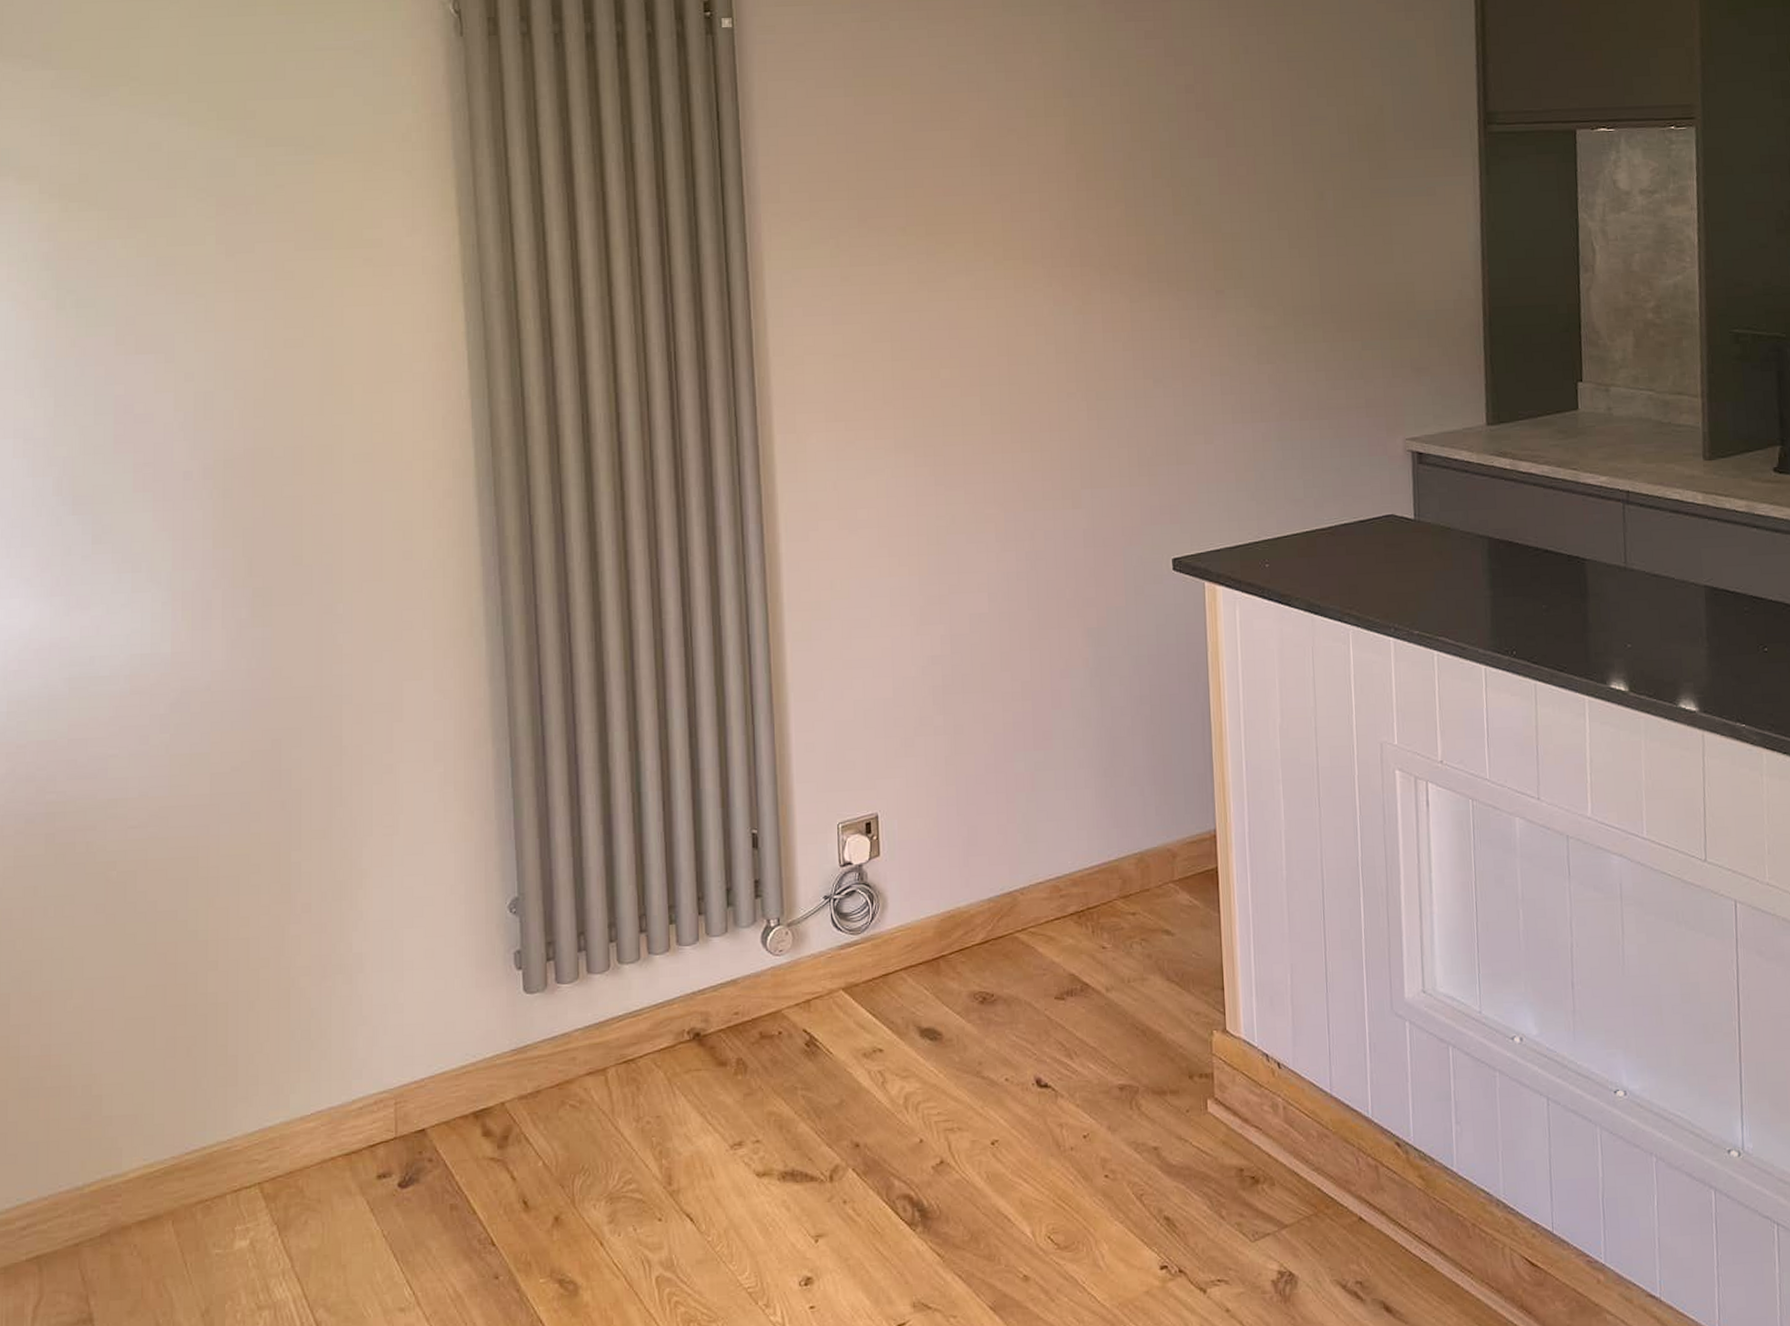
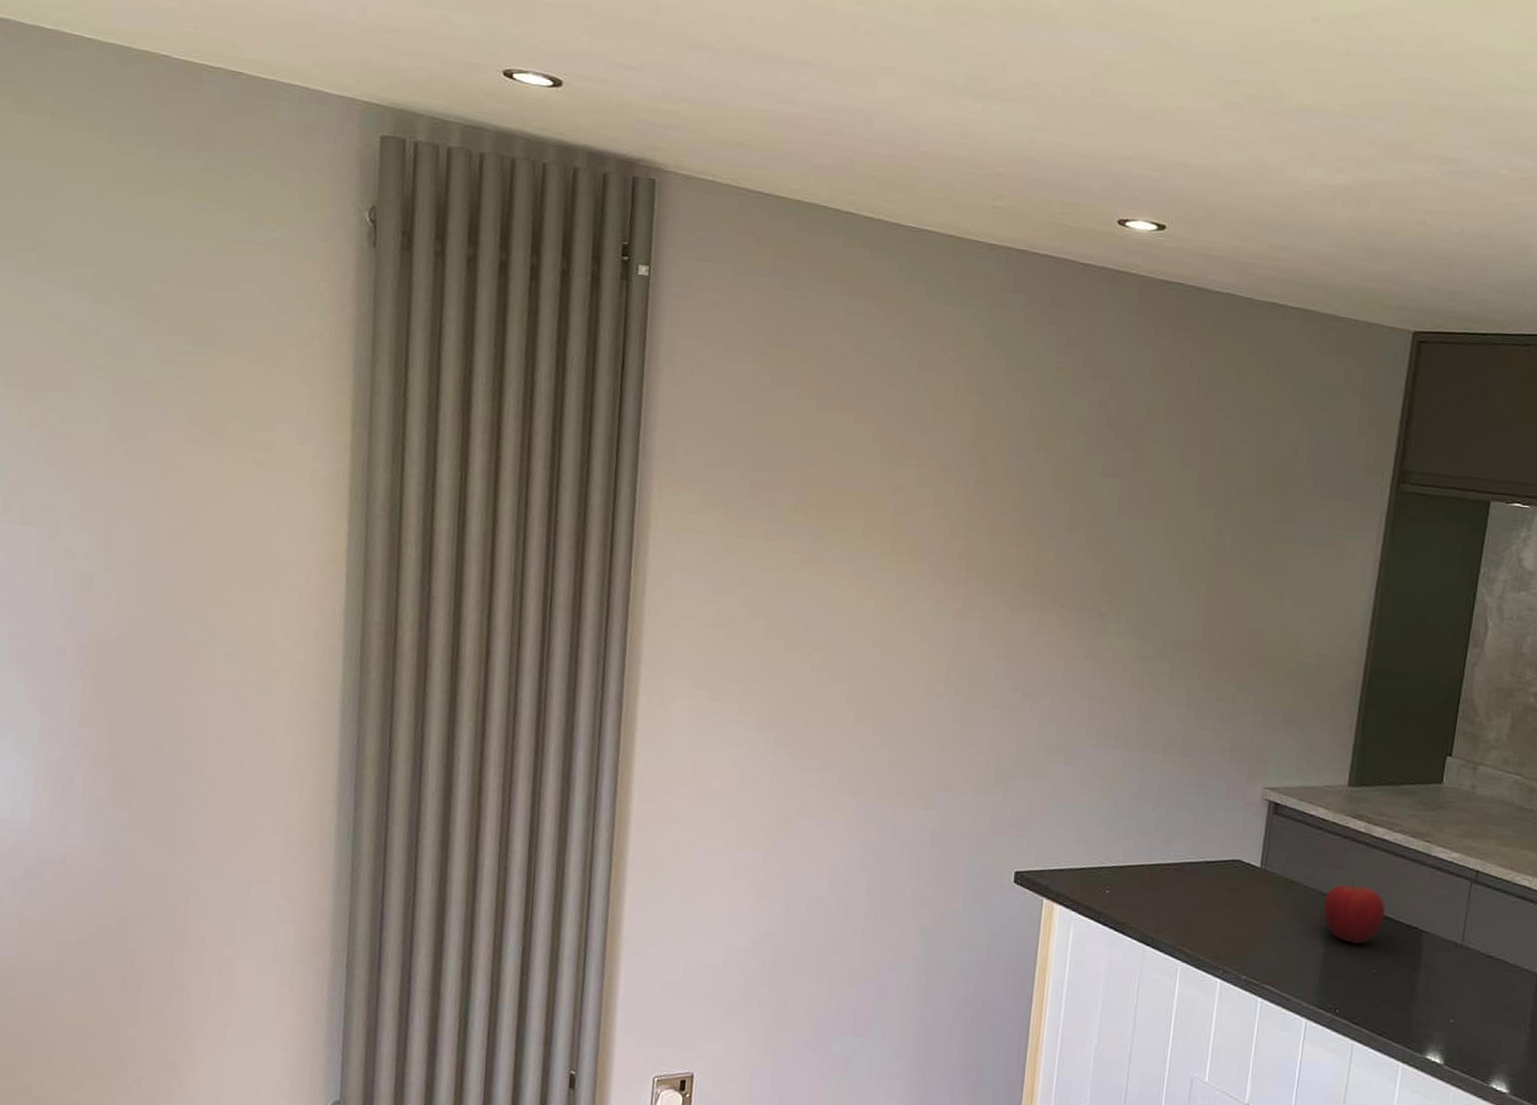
fruit: none [1482,516,1545,583] -> present [1323,878,1386,945]

